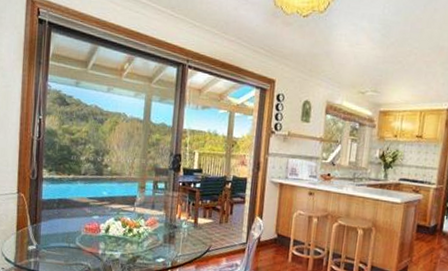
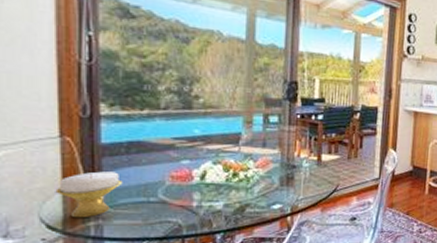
candle holder: none [12,220,54,255] -> present [55,171,123,218]

